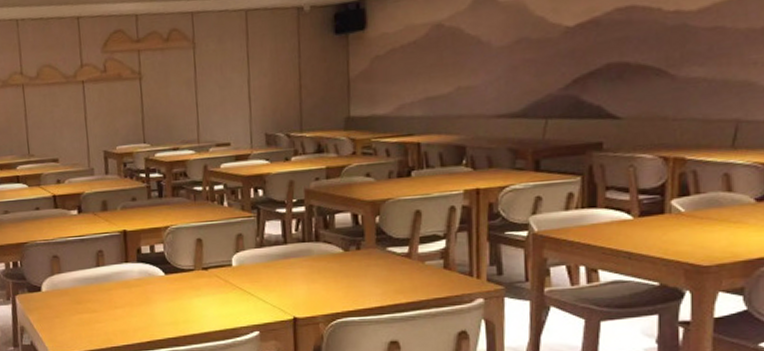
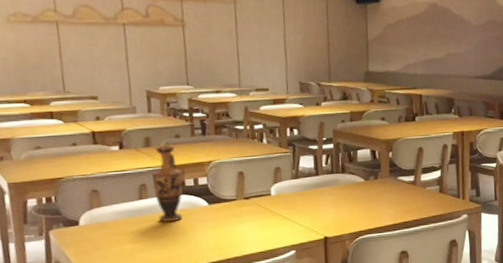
vase: none [109,208,139,292] -> present [152,145,183,222]

